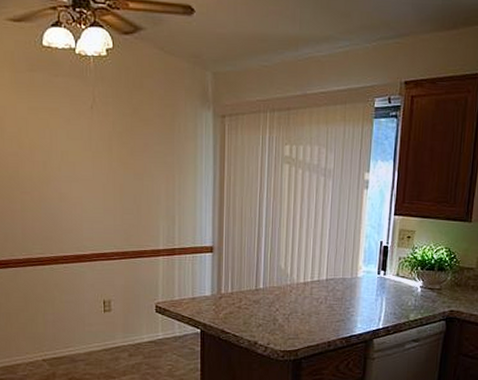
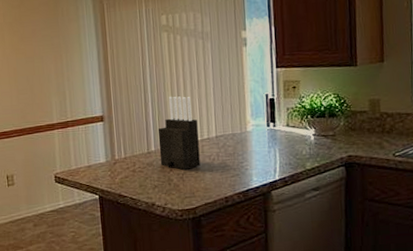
knife block: none [267,233,309,310] -> present [158,96,201,170]

